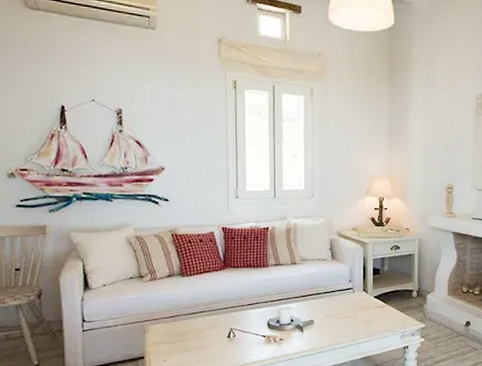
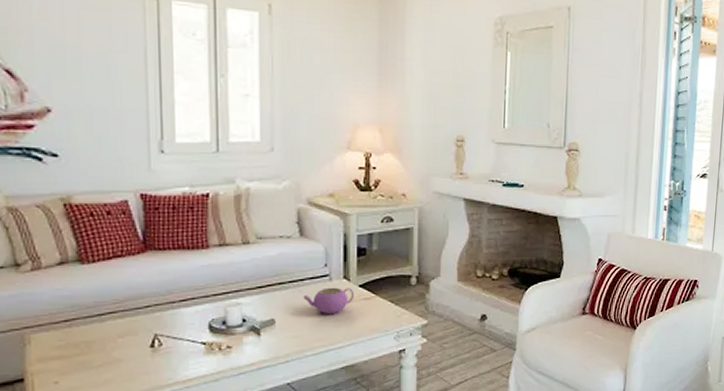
teapot: none [334,297,370,318] -> present [303,287,353,315]

